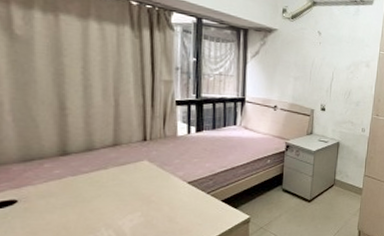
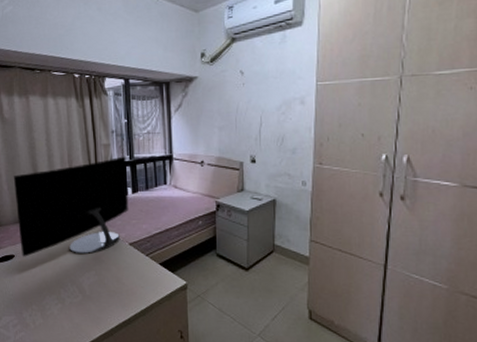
monitor: none [23,94,192,202] -> present [13,156,129,257]

